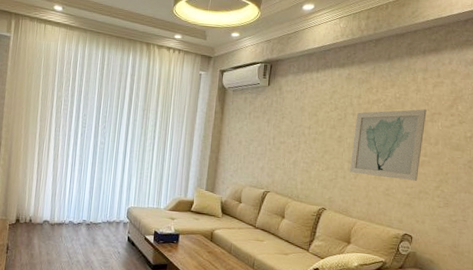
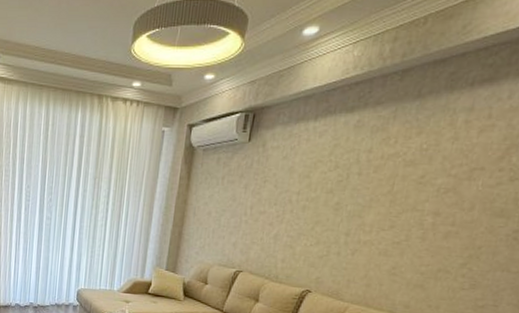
wall art: present [350,109,427,181] -> none [347,163,464,257]

